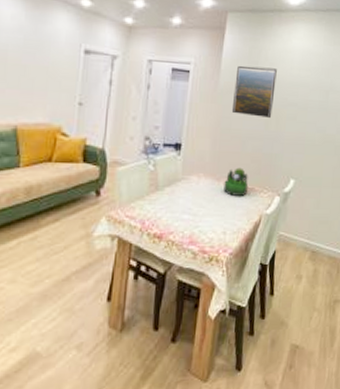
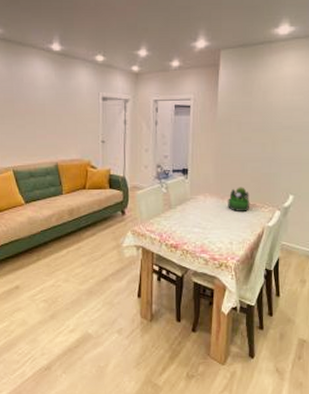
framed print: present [231,65,277,118] -> none [230,96,270,141]

